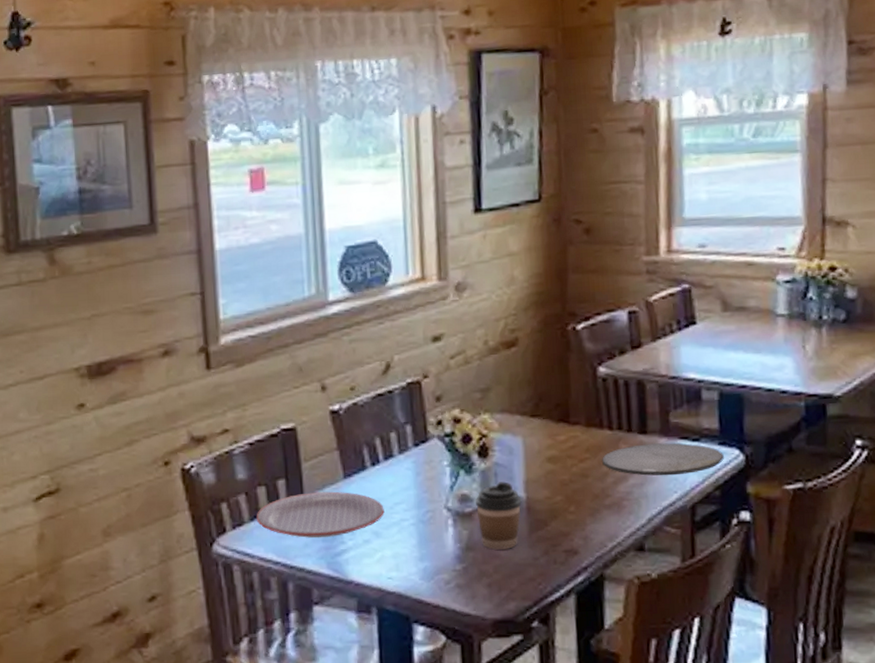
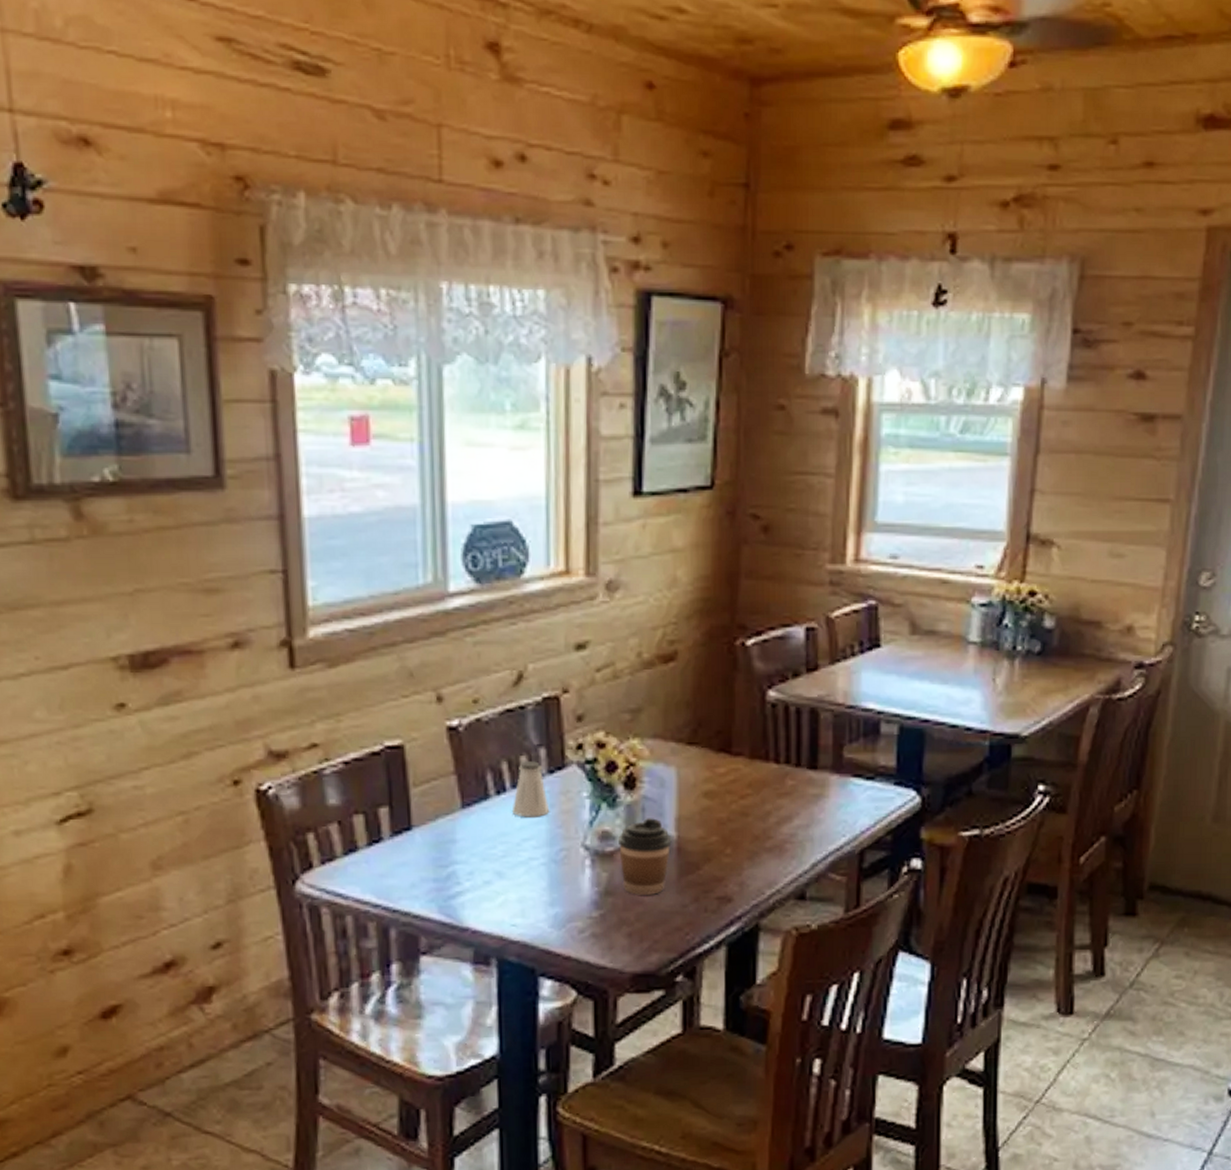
plate: present [256,491,385,538] -> none [351,823,510,878]
saltshaker: none [385,436,417,485] -> present [511,760,550,817]
plate: present [602,442,724,476] -> none [765,780,899,817]

